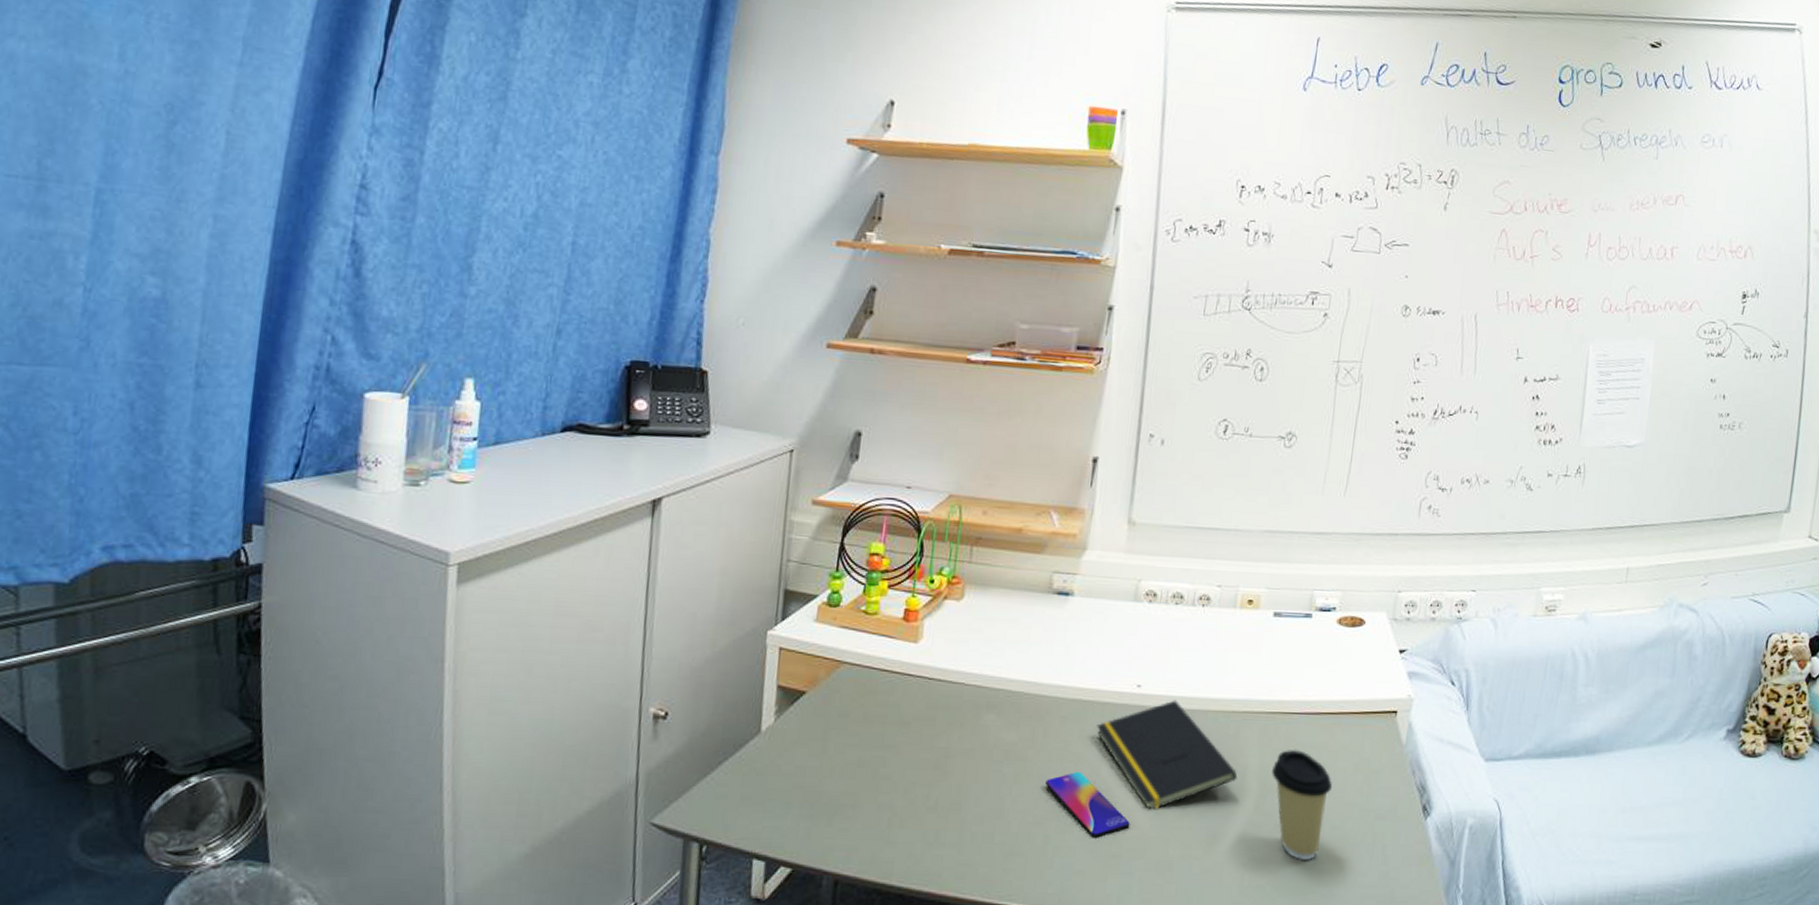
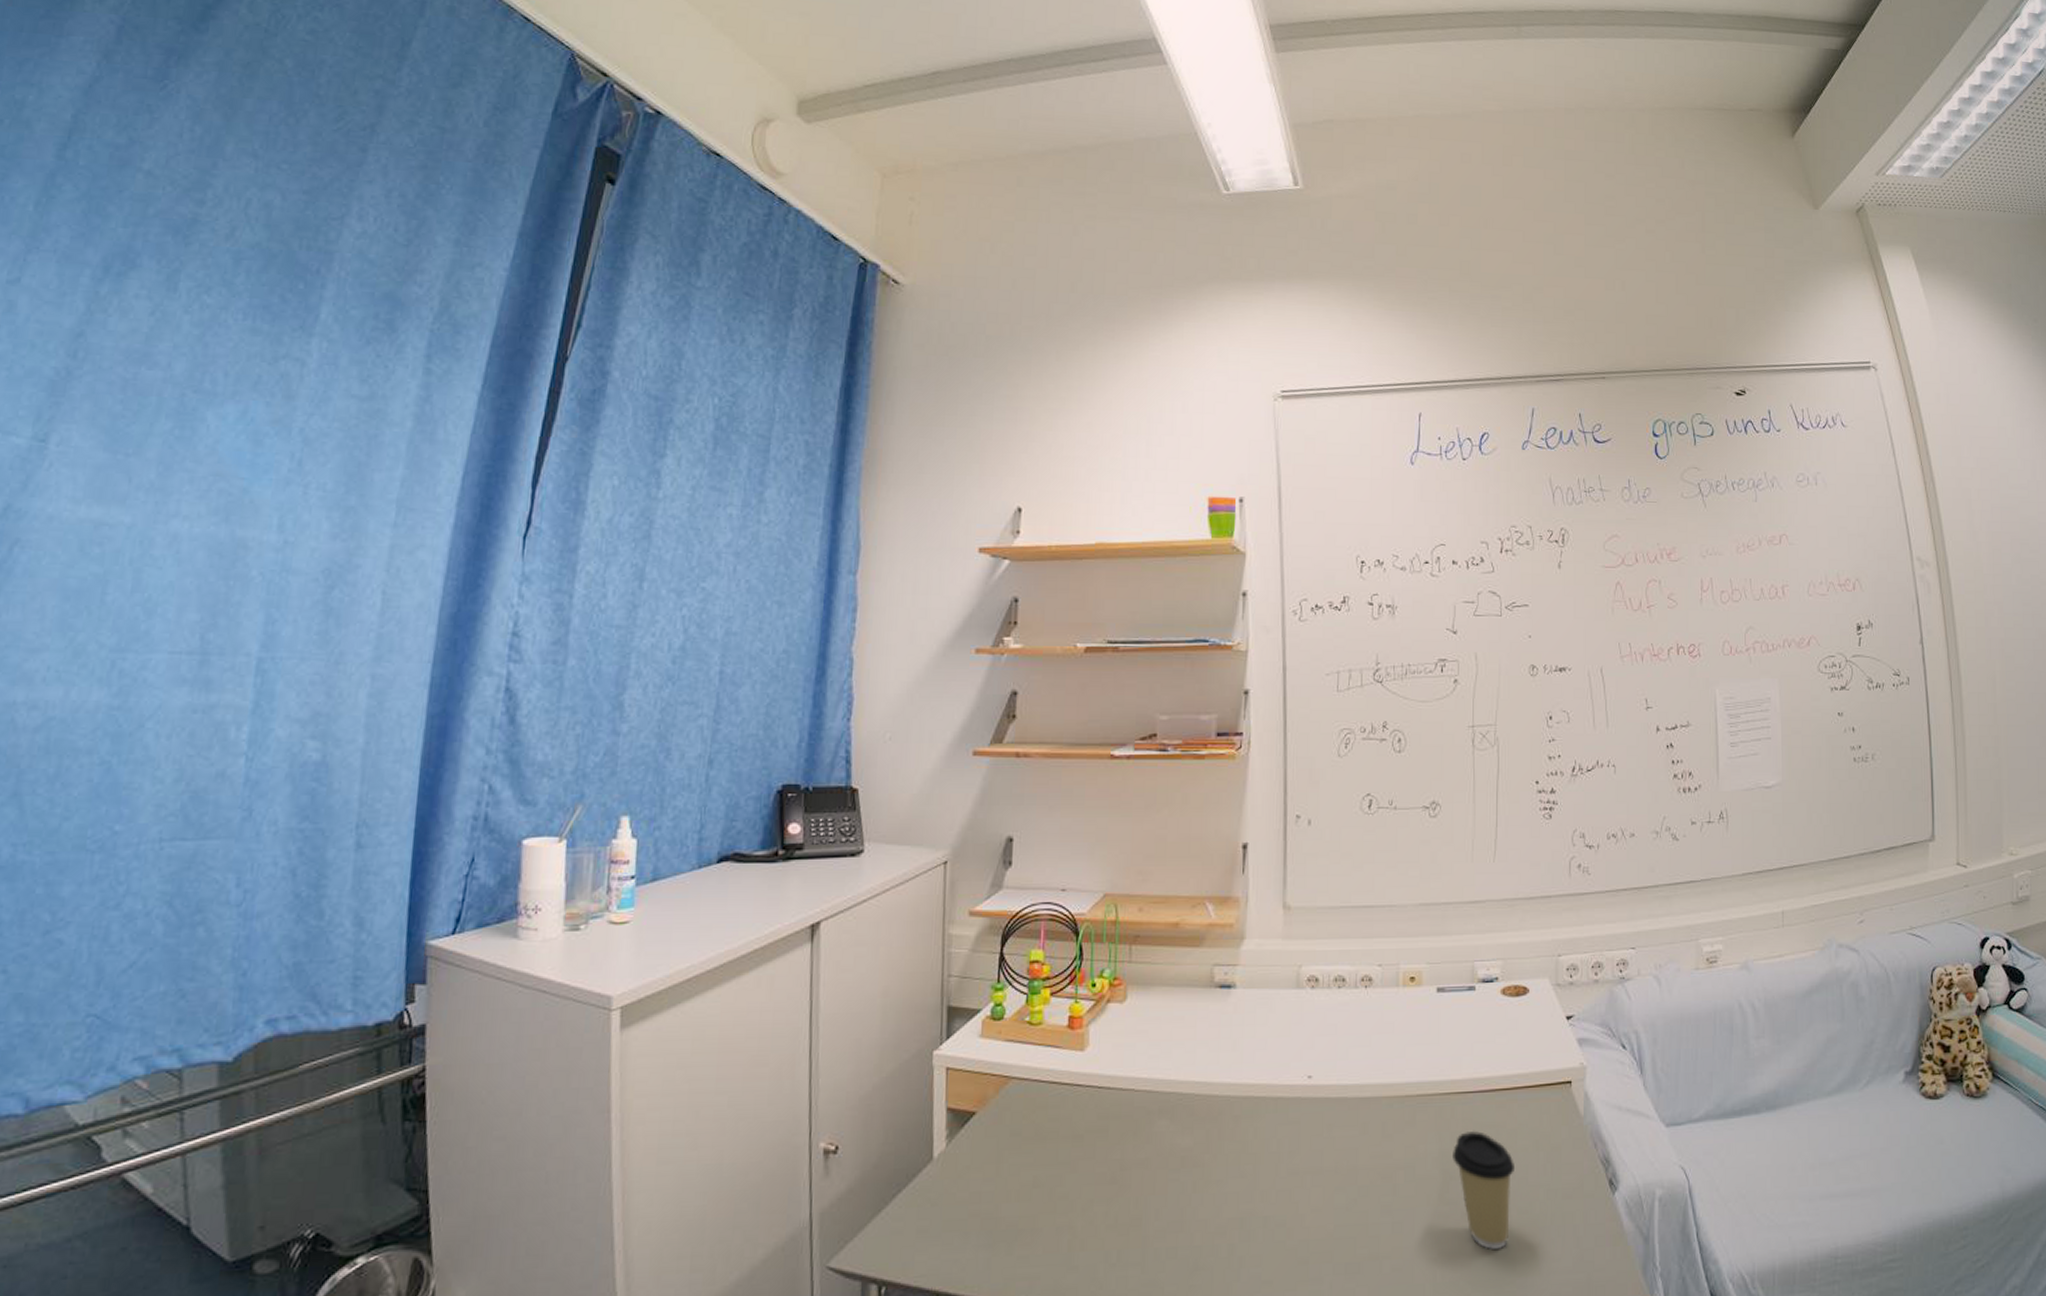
smartphone: present [1045,771,1130,838] -> none [1225,1173,1315,1244]
notepad: present [1097,700,1238,810] -> none [1271,1088,1418,1209]

